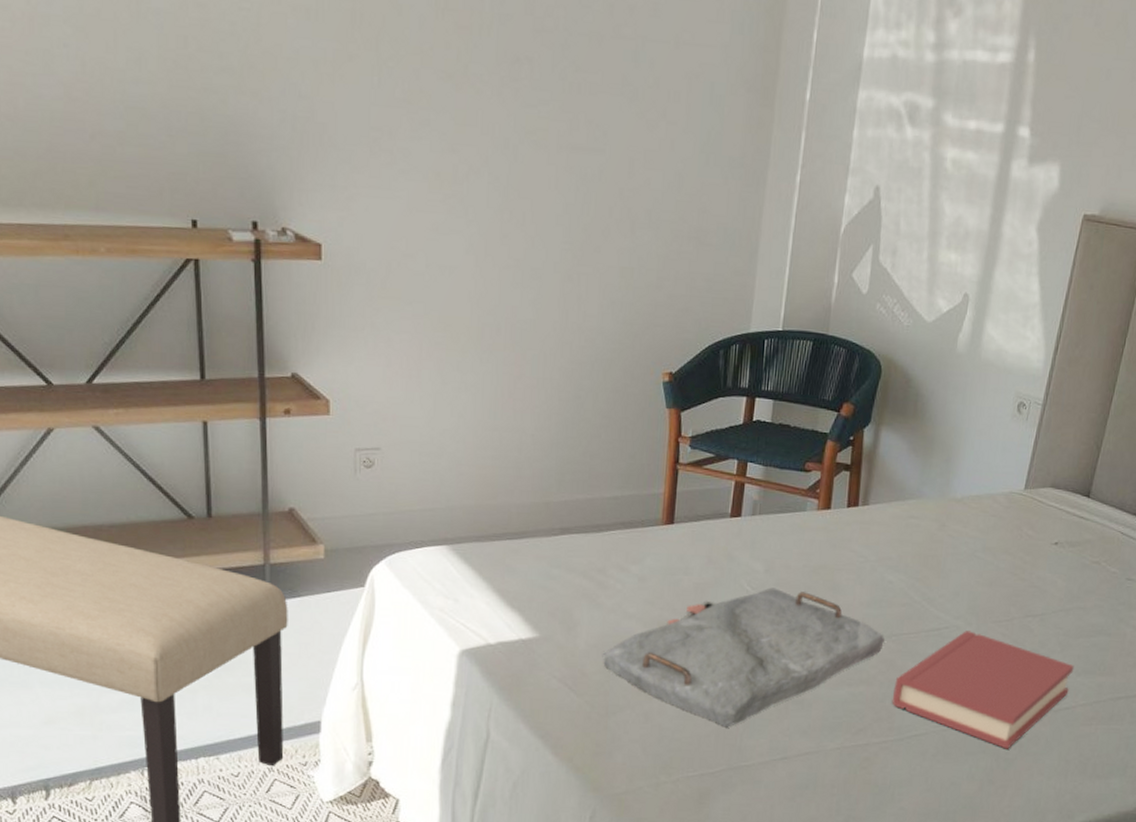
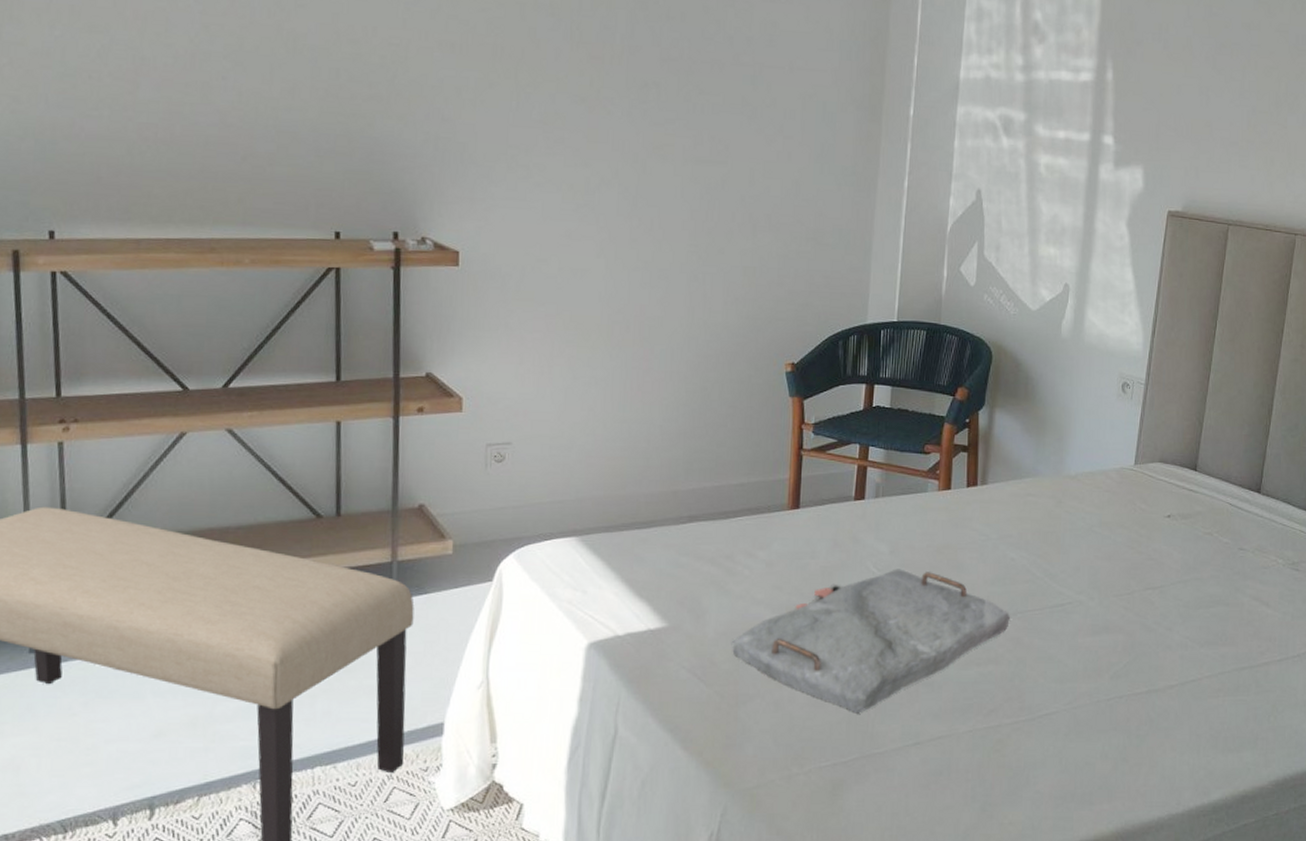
hardback book: present [891,631,1074,749] -> none [1021,605,1197,725]

